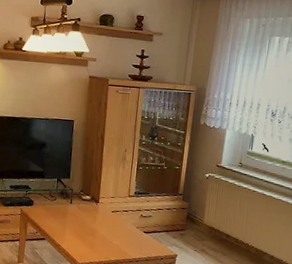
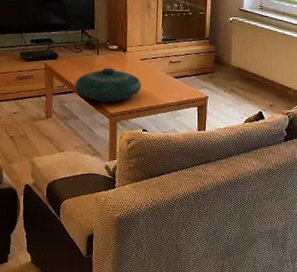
decorative bowl: none [46,217,111,253] -> present [75,68,142,103]

